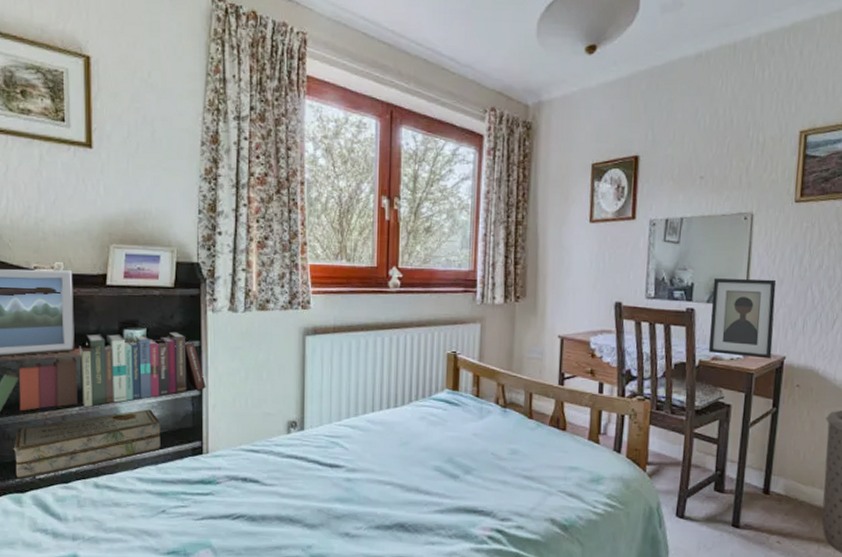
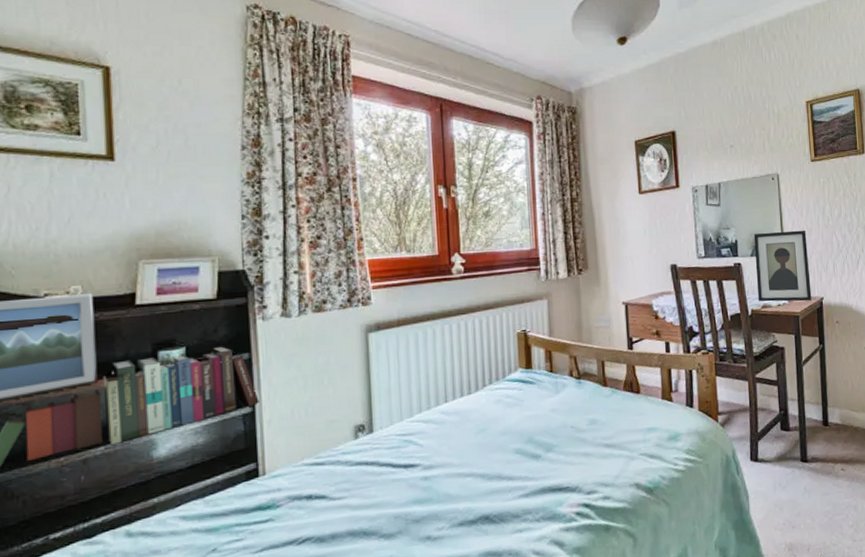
decorative box: present [12,409,161,479] -> none [17,436,208,544]

